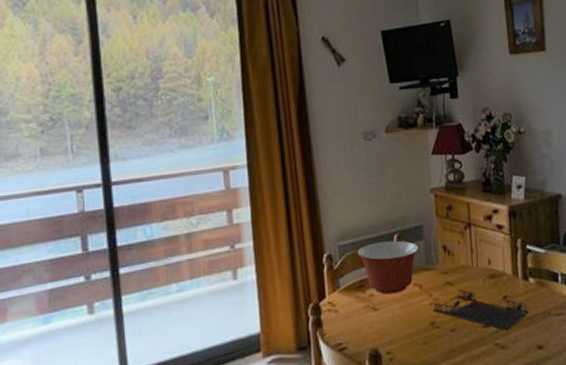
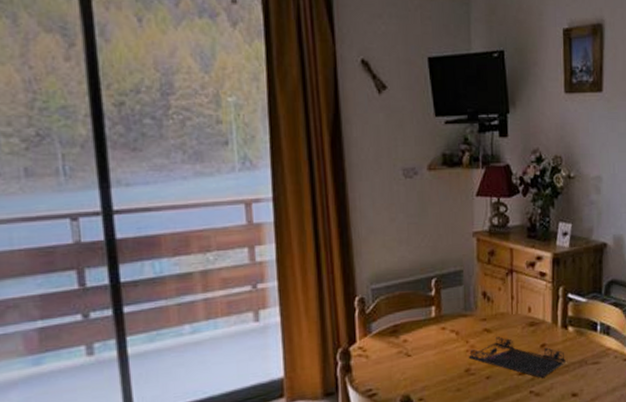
mixing bowl: present [357,240,419,295] -> none [392,285,458,341]

